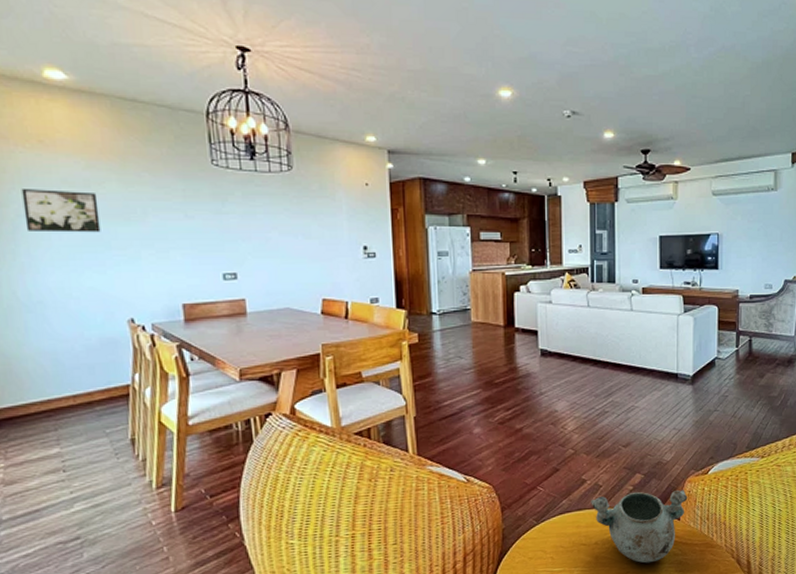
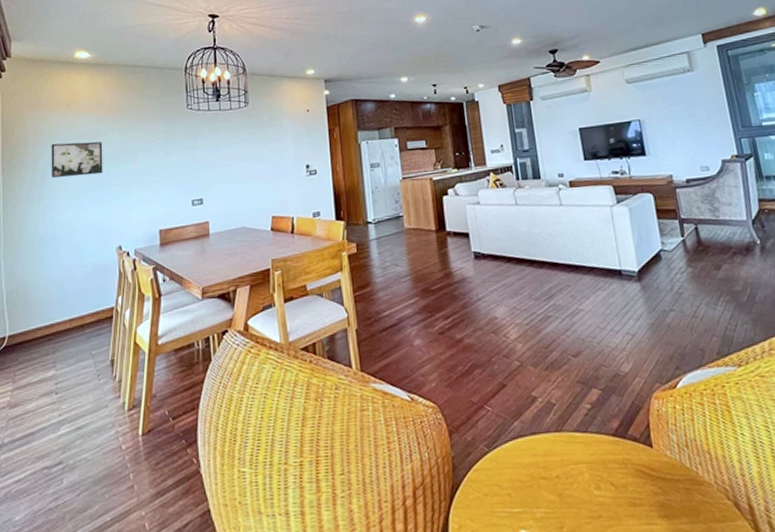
decorative bowl: present [591,489,688,563] -> none [545,407,658,505]

